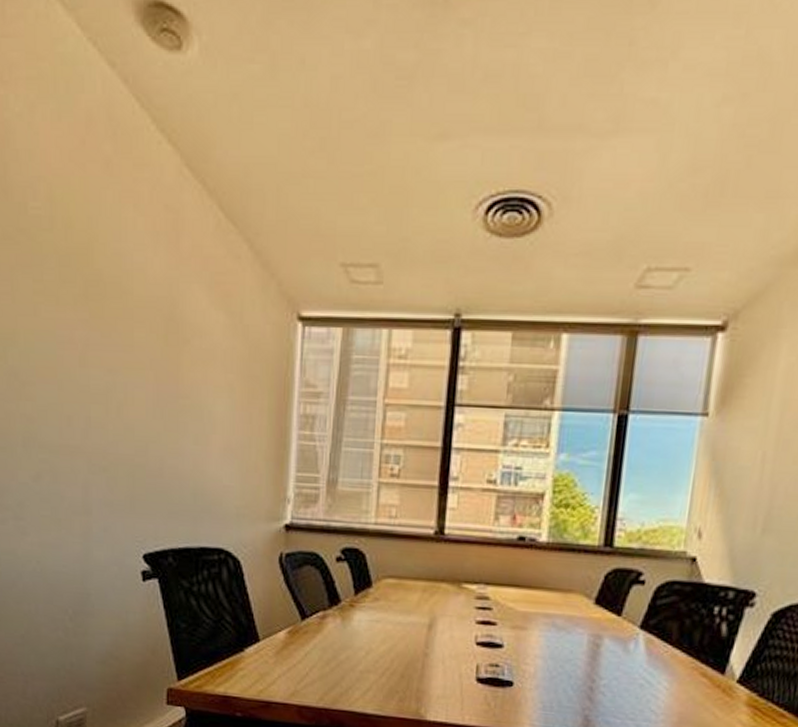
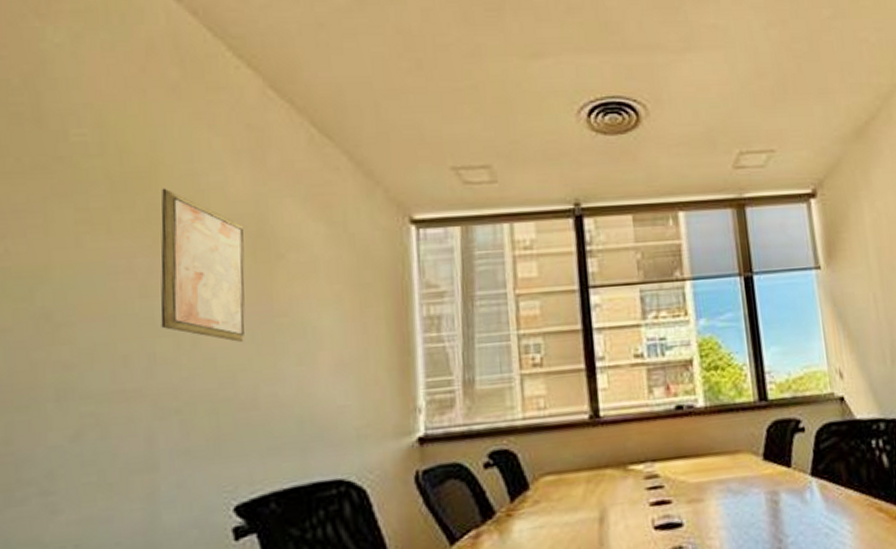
wall art: none [94,265,158,417] -> present [160,188,245,342]

